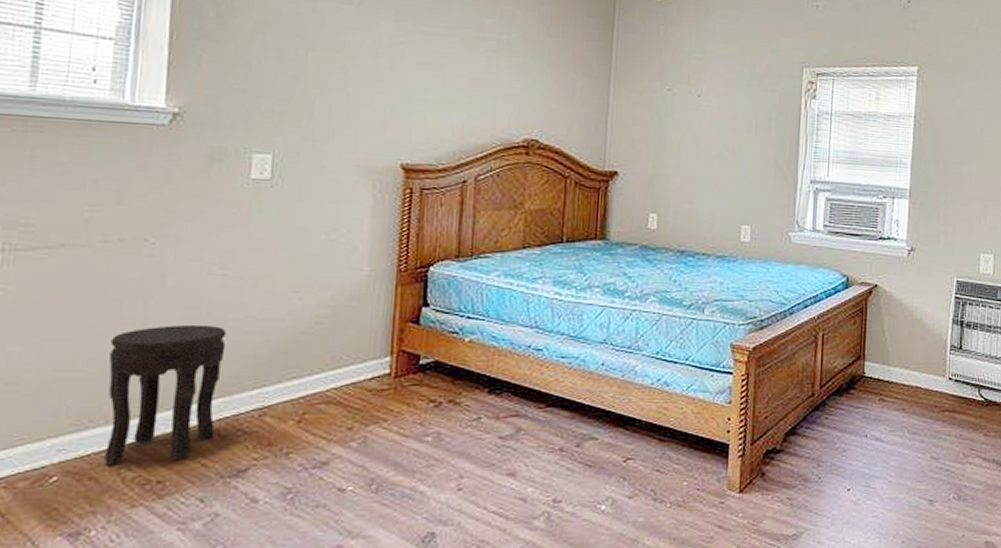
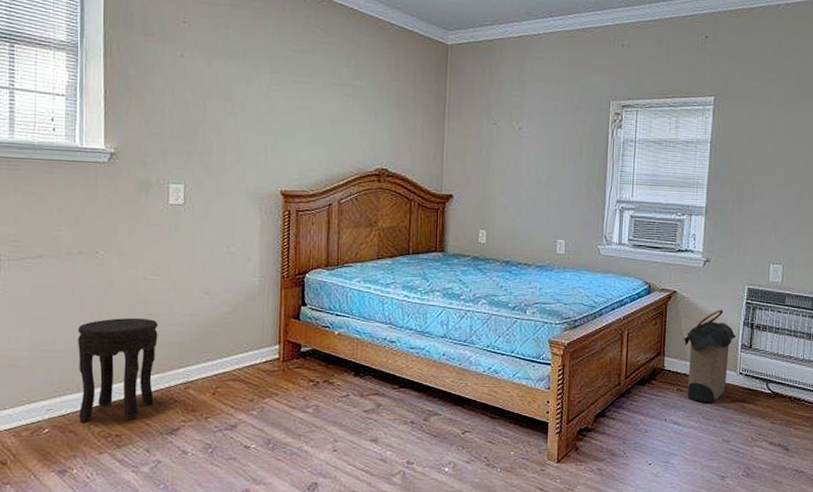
laundry hamper: none [887,306,945,414] -> present [684,310,737,403]

